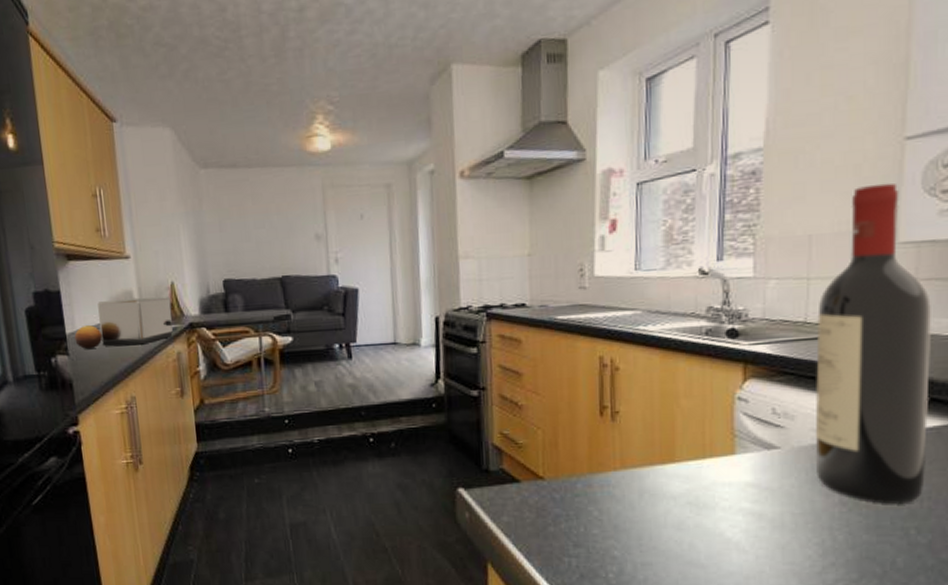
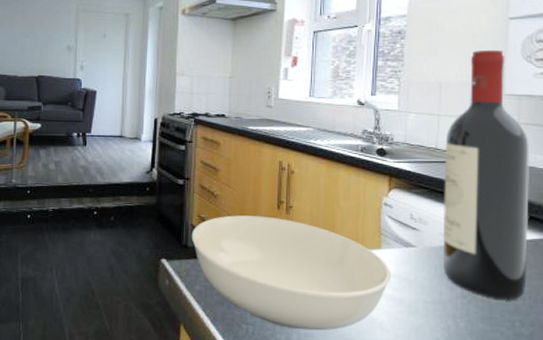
bowl: none [492,426,750,558] -> present [191,215,392,331]

